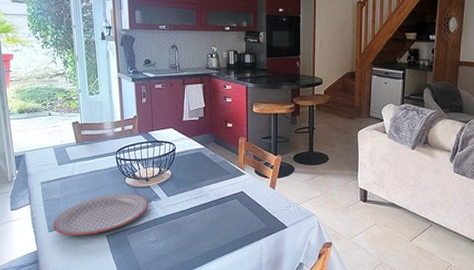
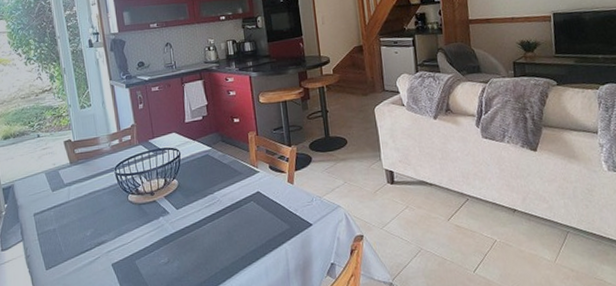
plate: present [53,193,149,236] -> none [51,211,157,271]

